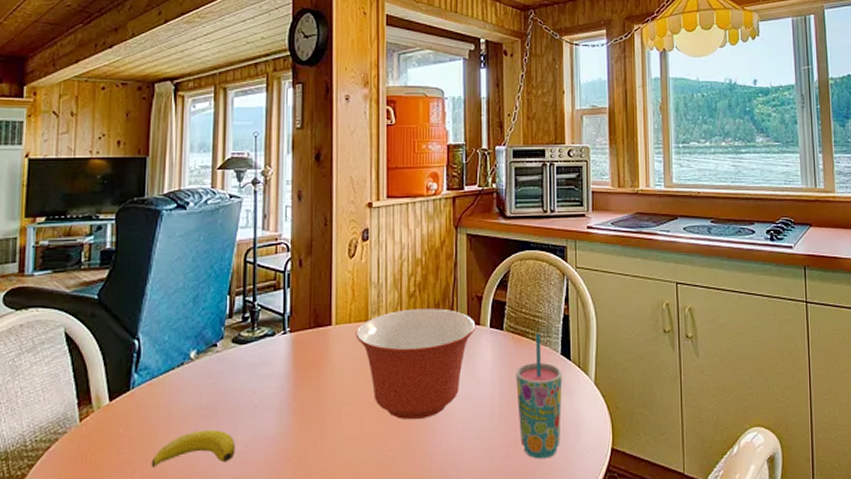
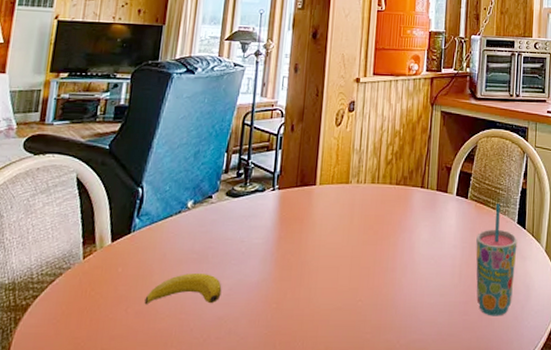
mixing bowl: present [356,308,476,420] -> none [336,175,444,275]

